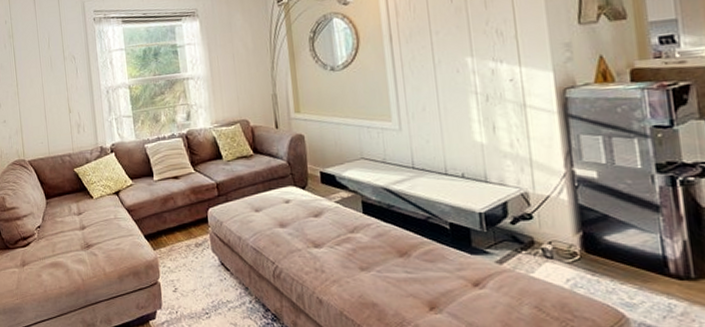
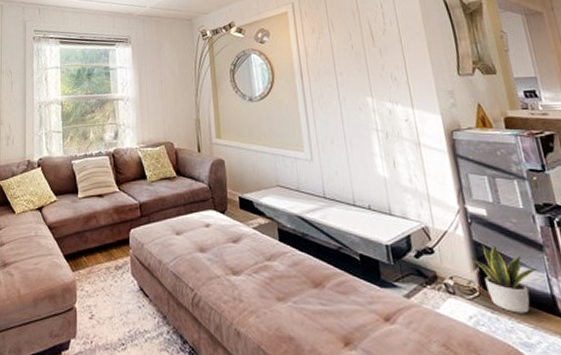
potted plant: none [572,207,652,275] -> present [469,244,539,314]

